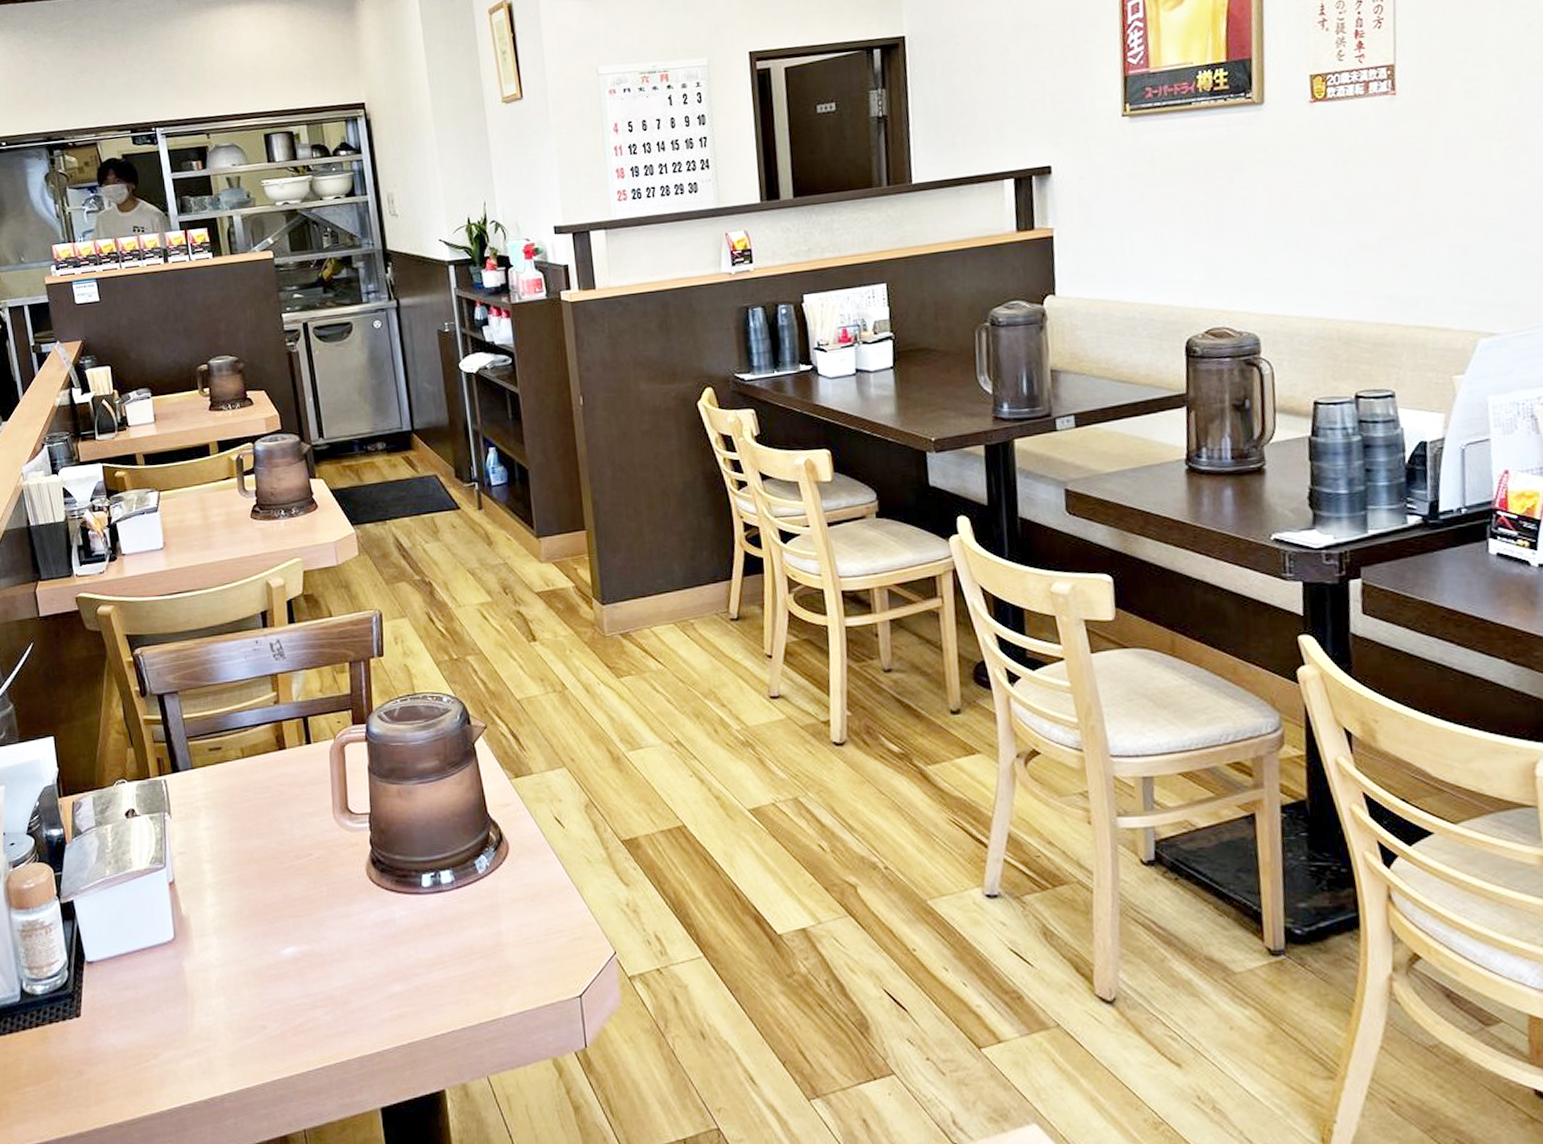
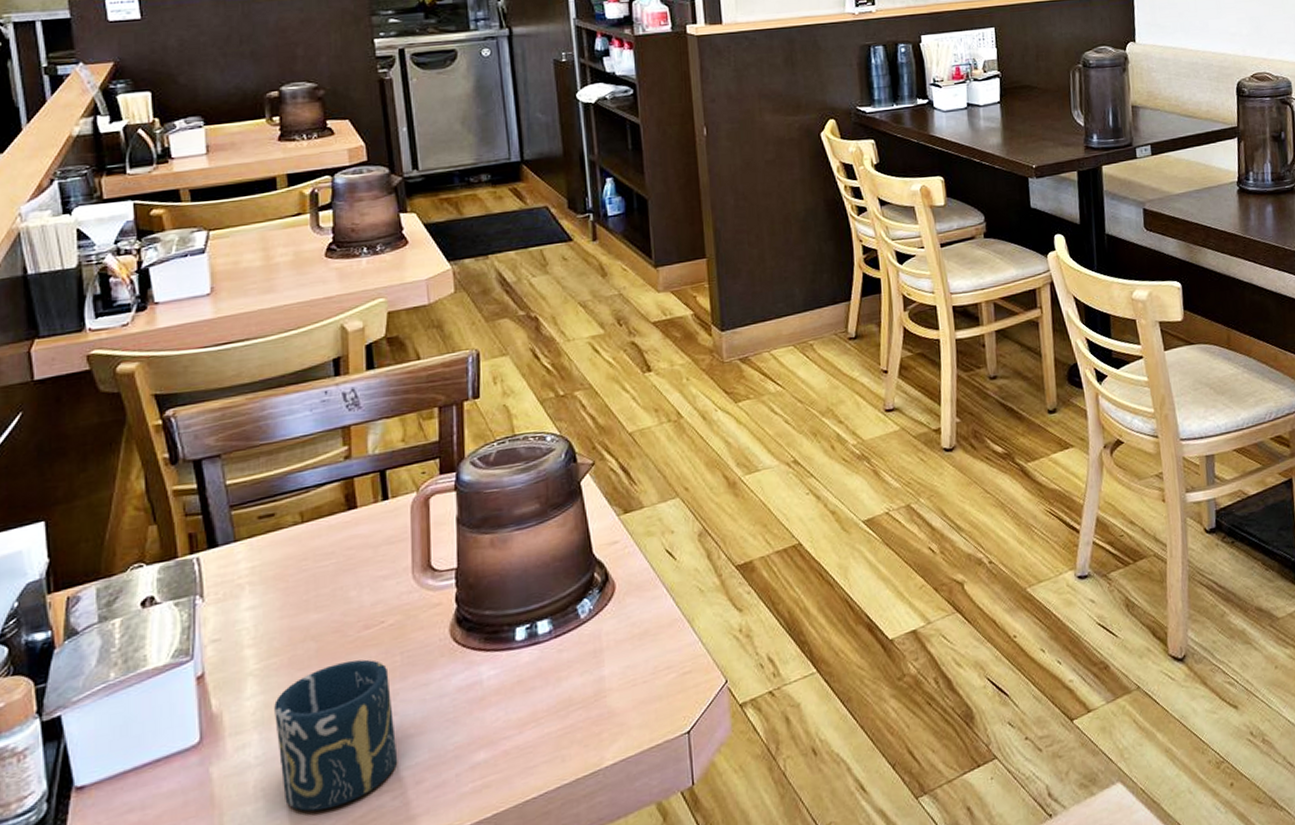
cup: none [228,885,328,1014] -> present [274,659,398,812]

